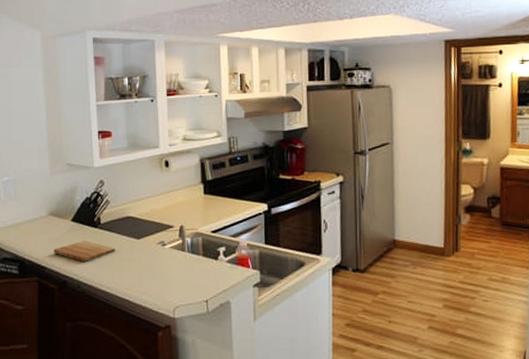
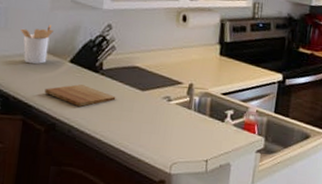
utensil holder: none [28,189,55,228] -> present [21,25,53,65]

